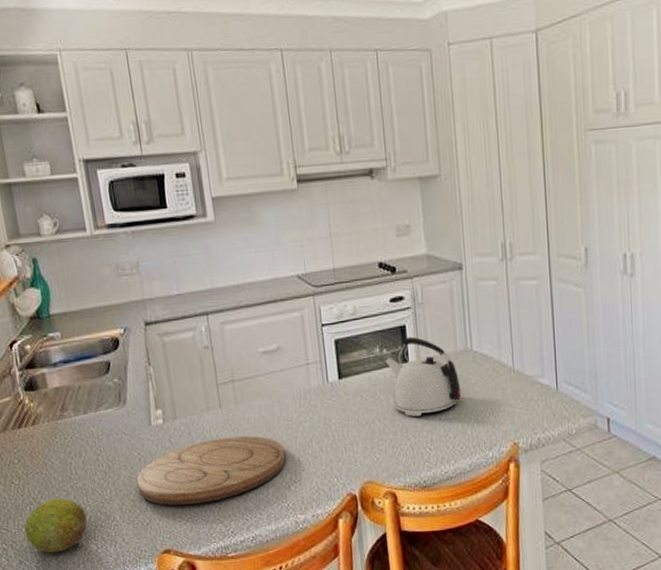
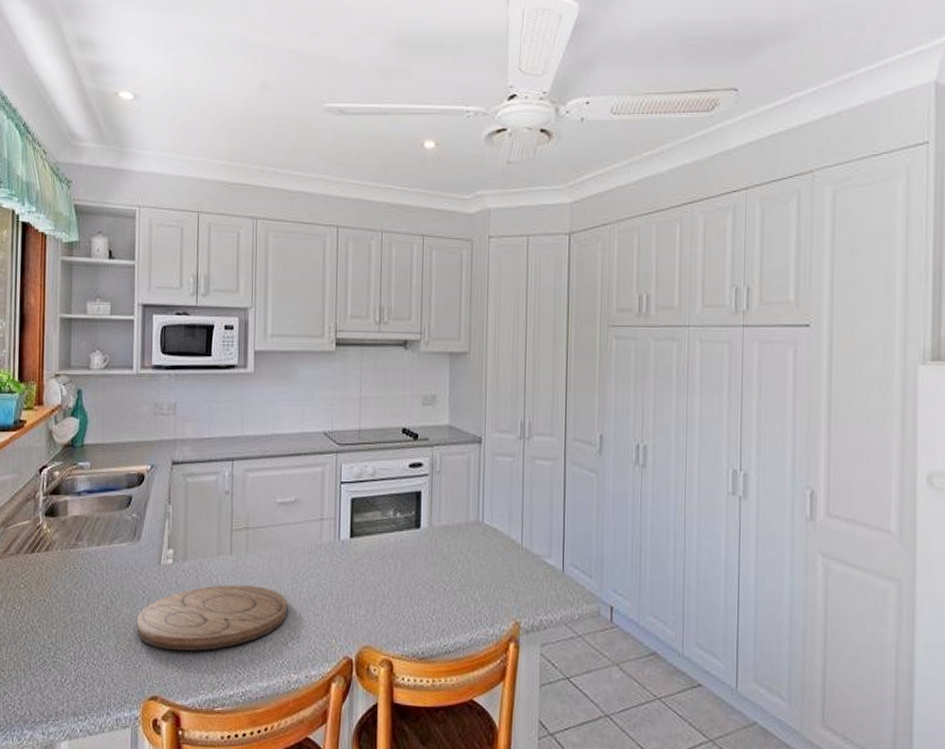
fruit: present [24,498,87,553] -> none [15,628,80,687]
kettle: present [385,336,462,417] -> none [397,503,469,584]

